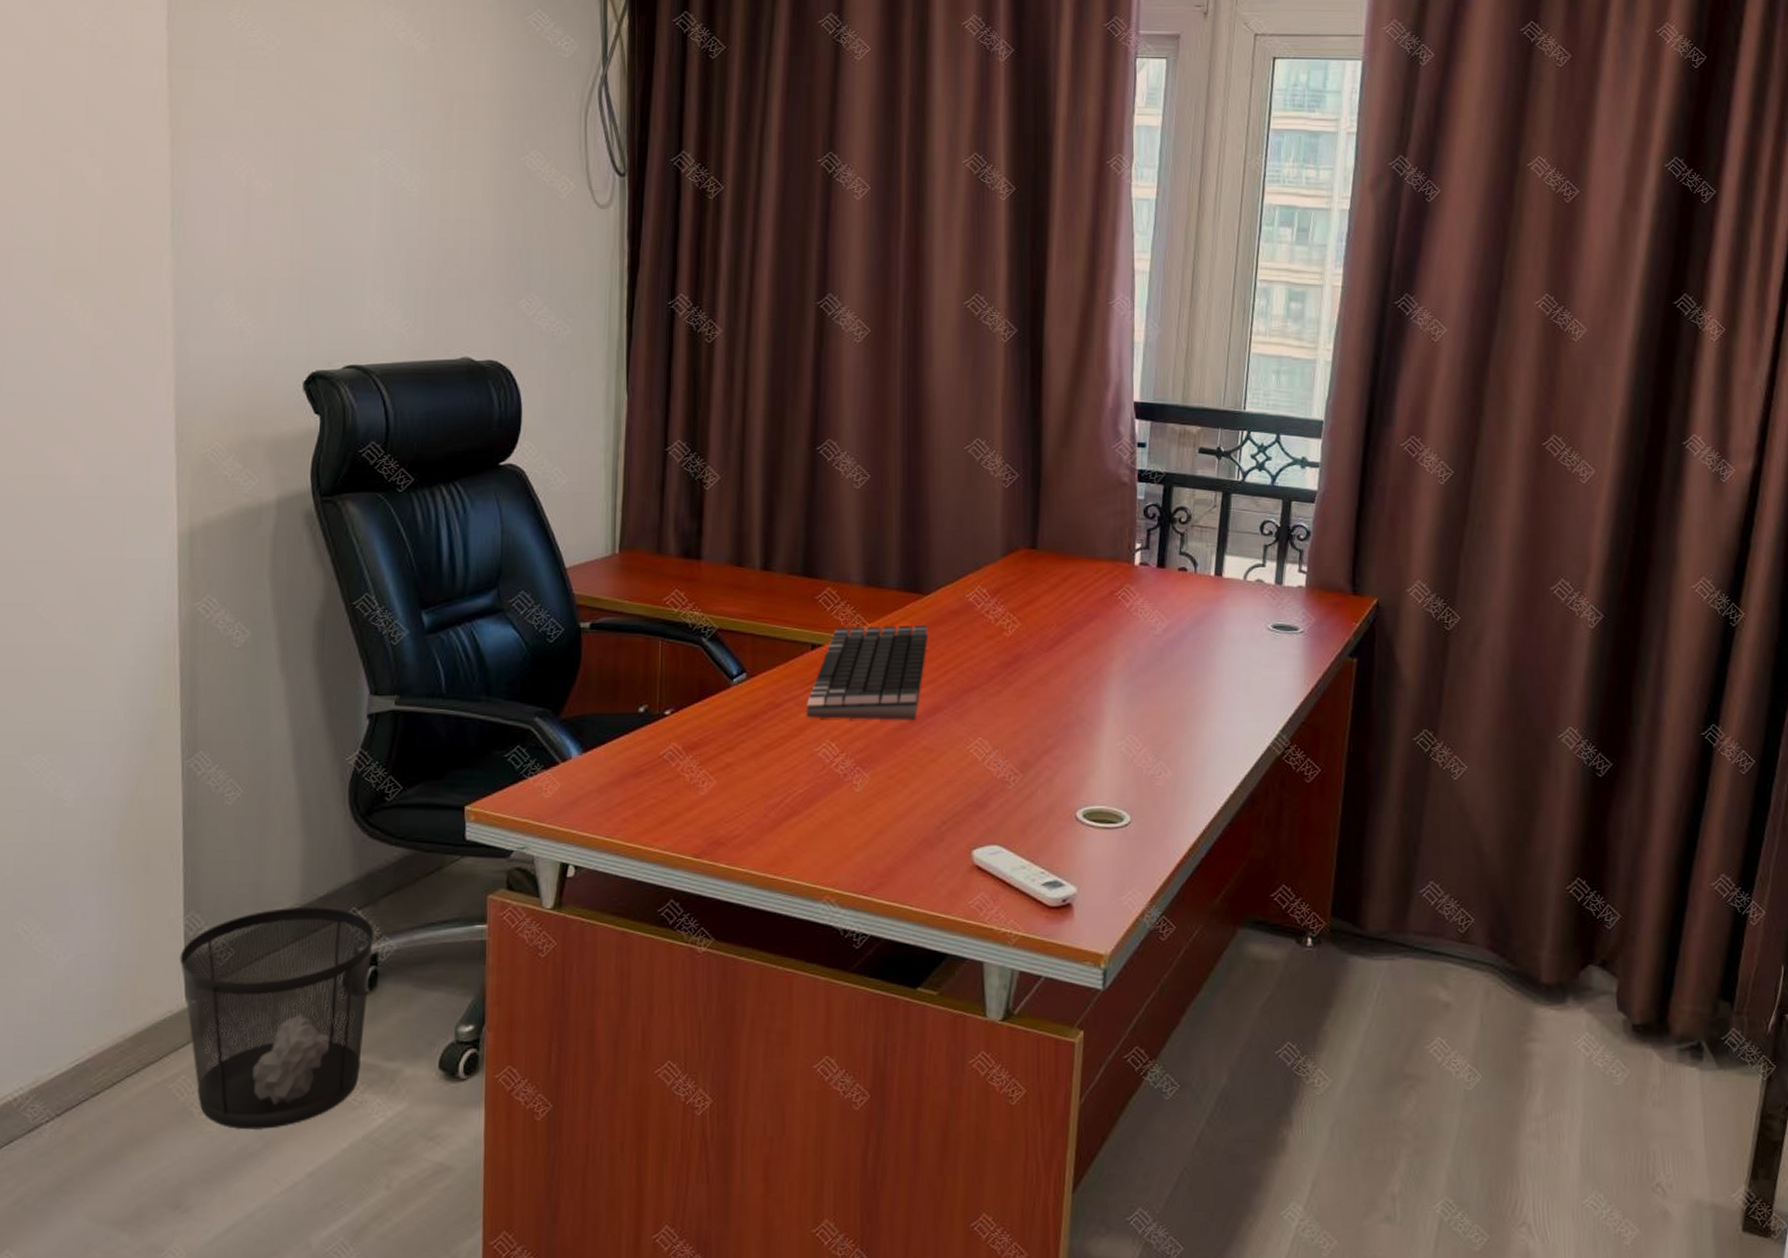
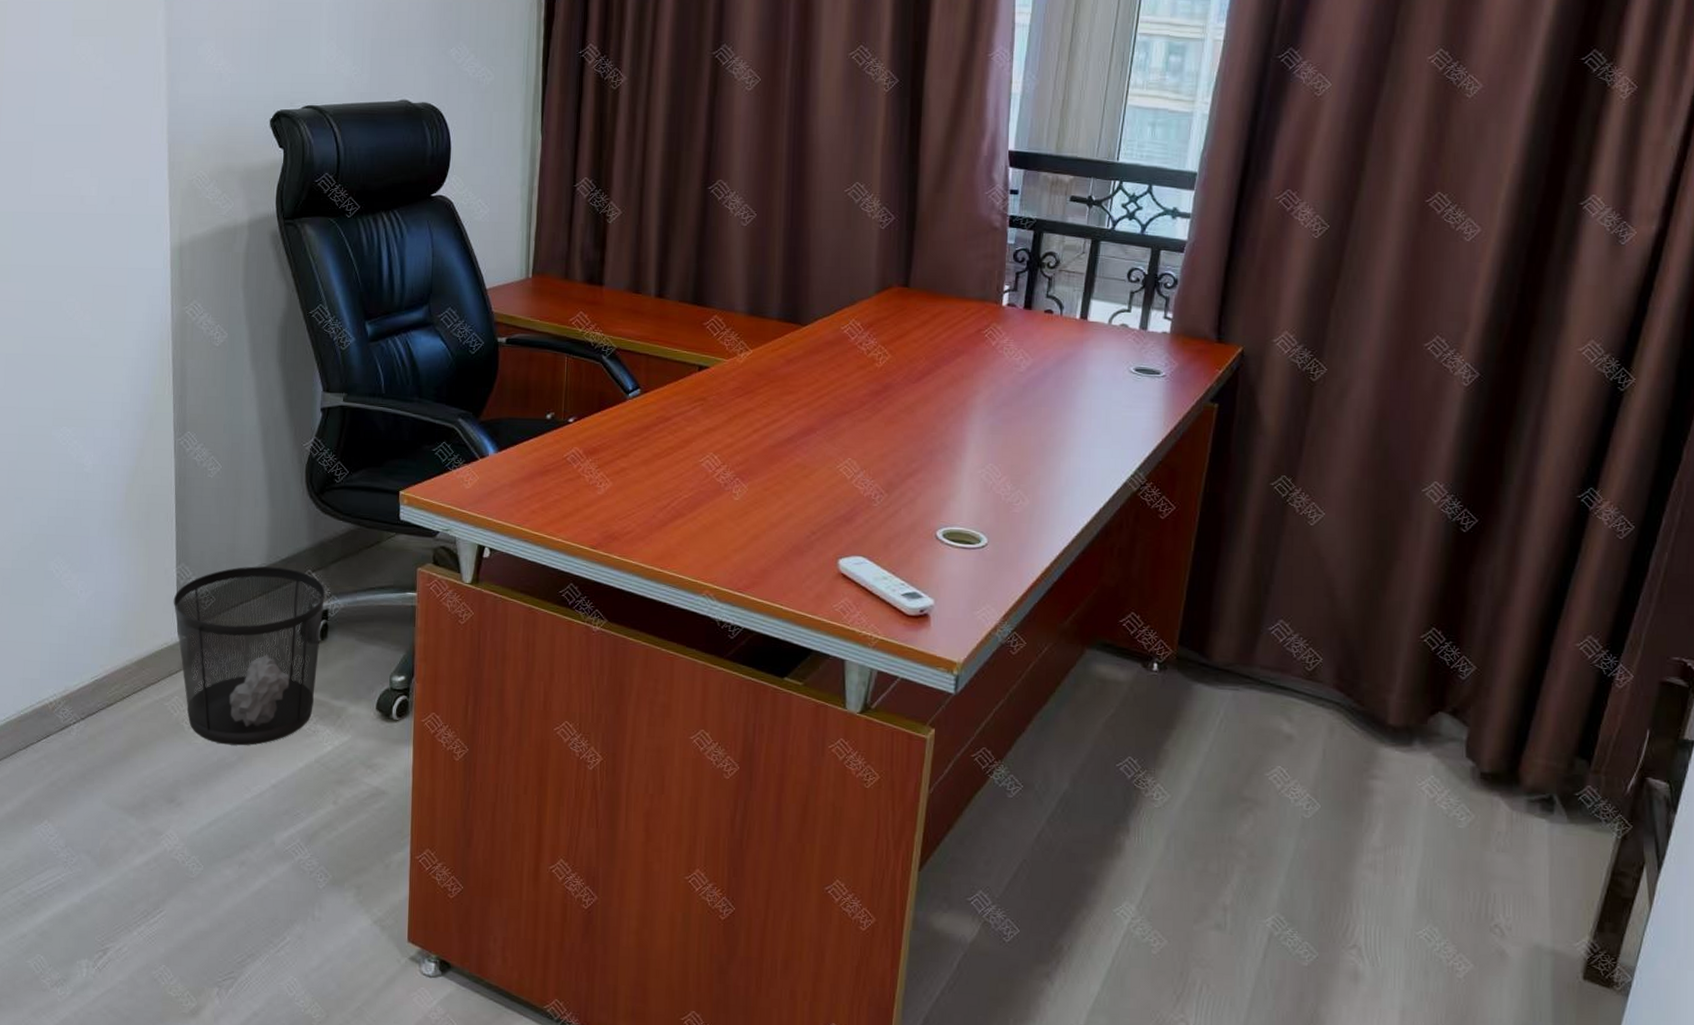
computer keyboard: present [806,626,929,720] -> none [692,352,805,439]

